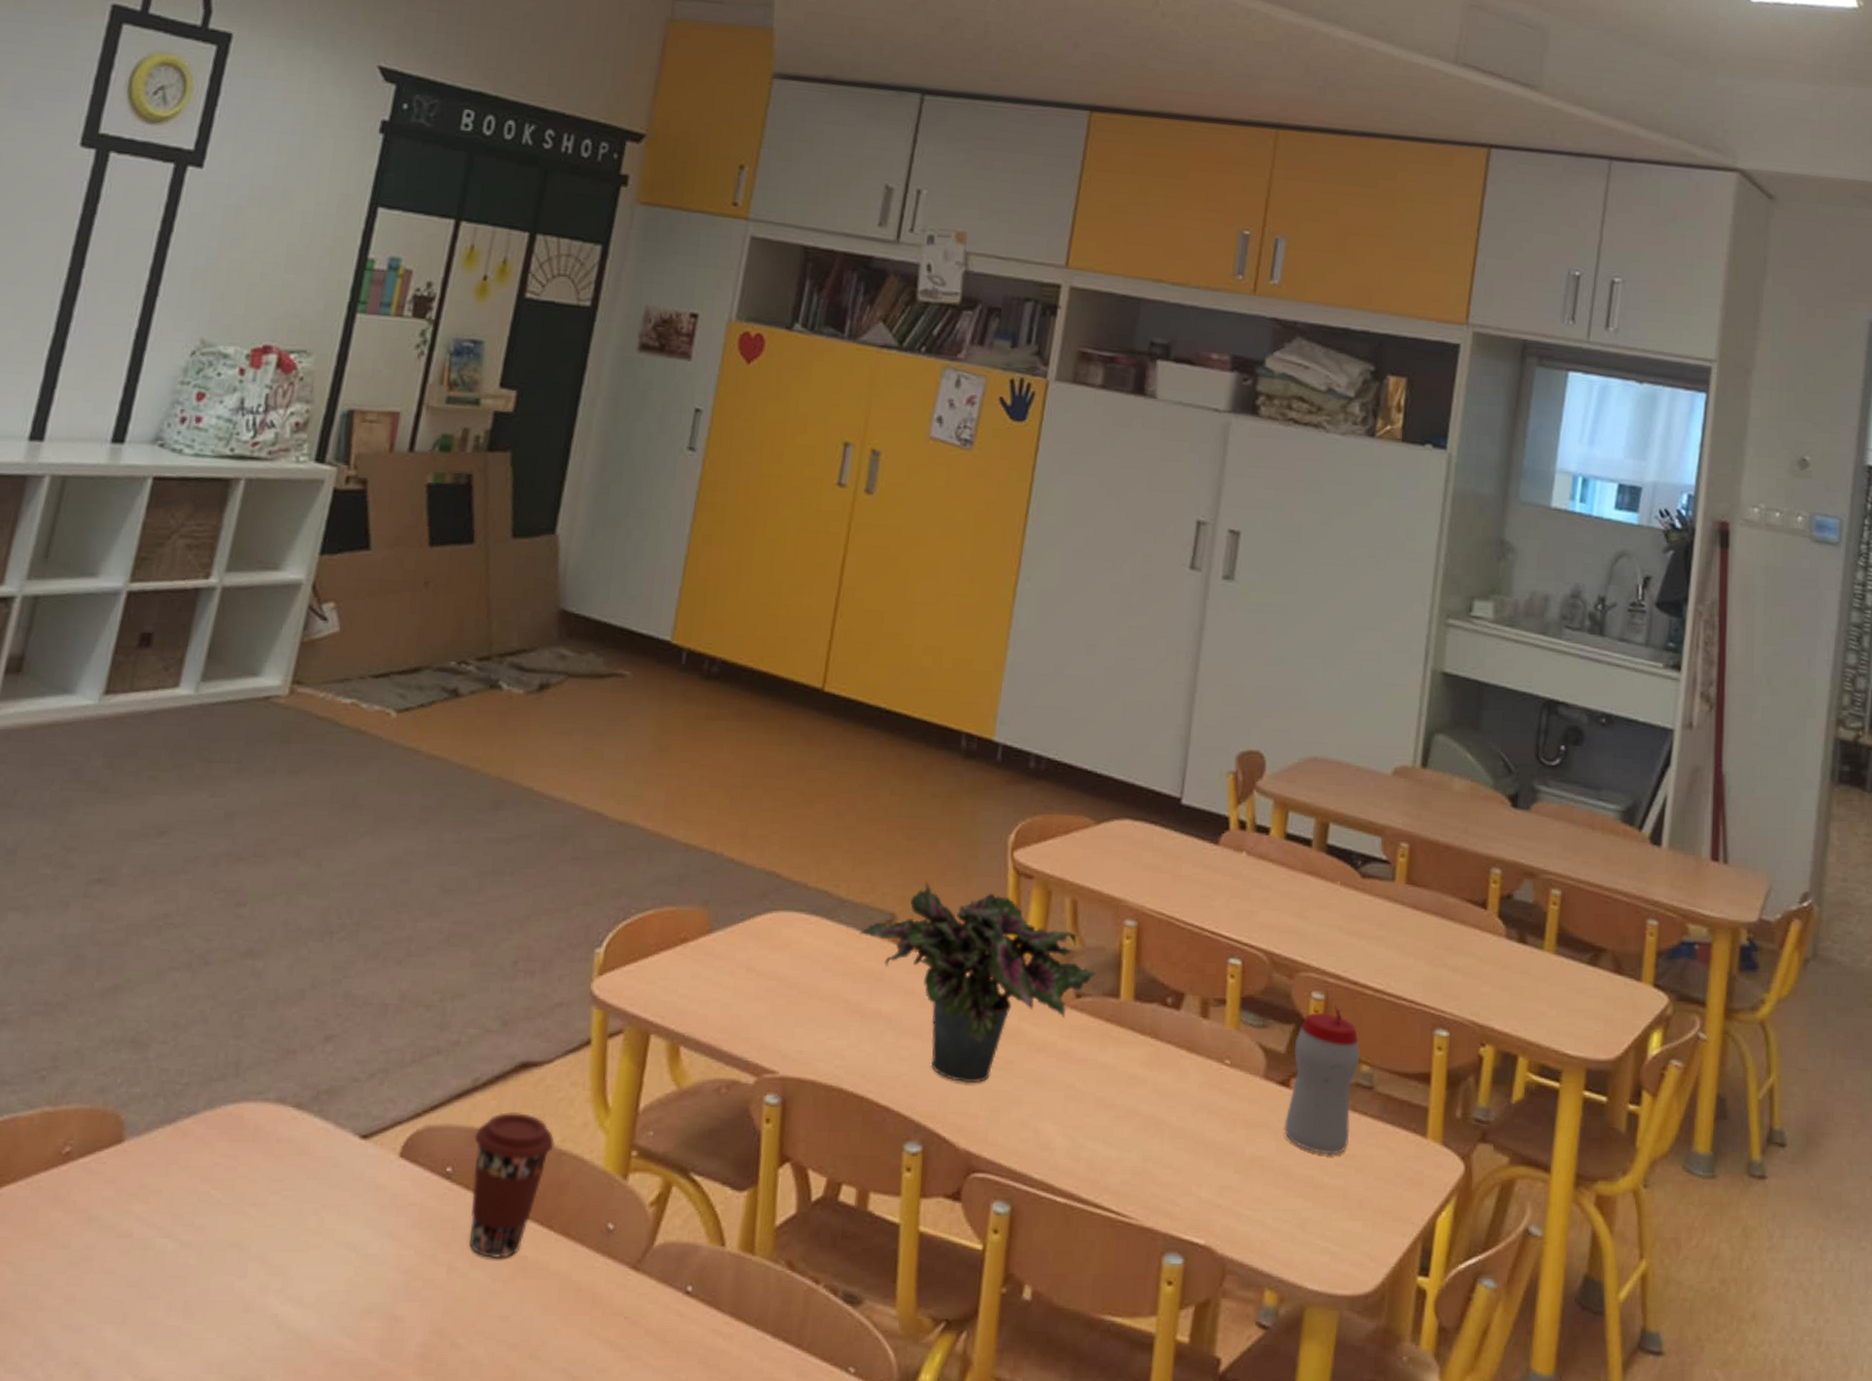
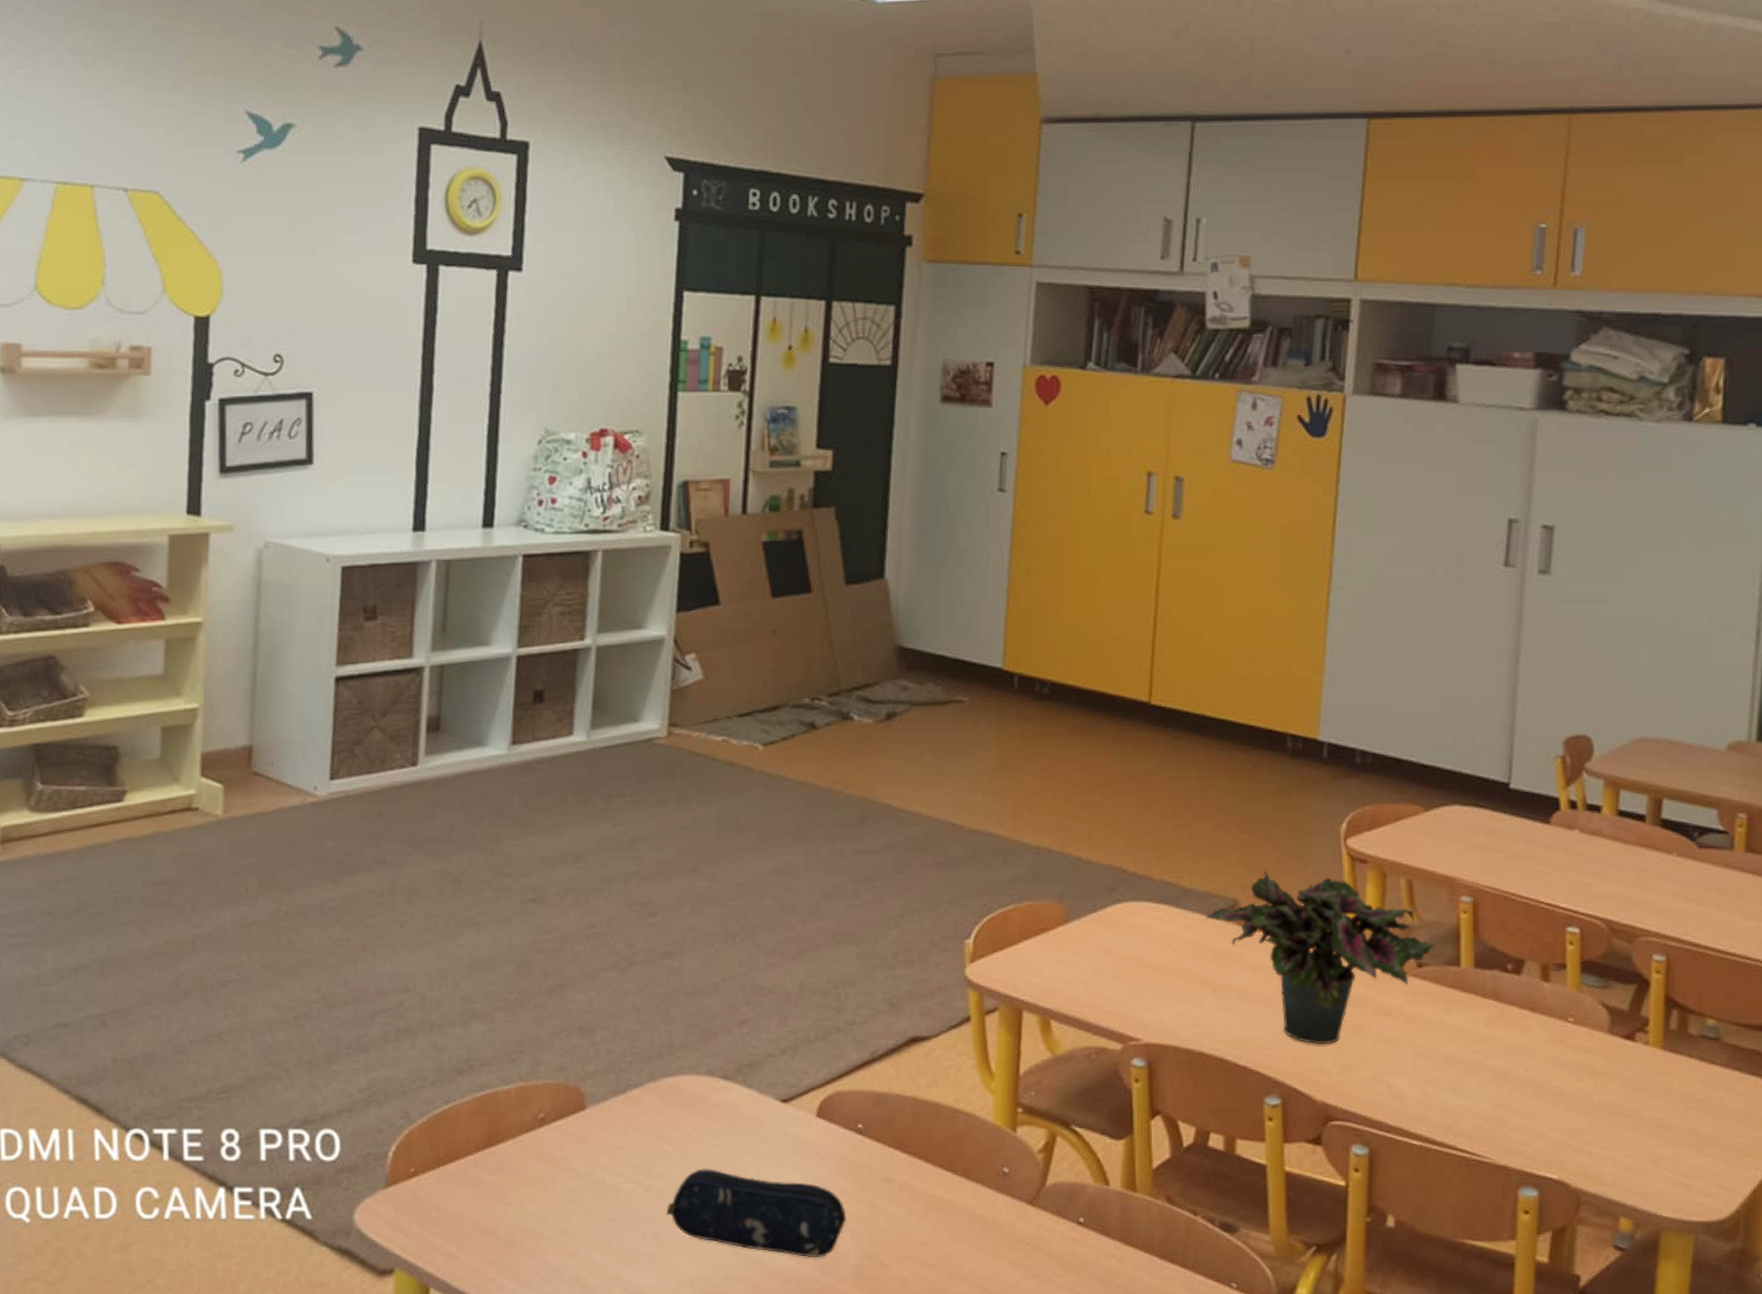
pencil case: none [202,1220,419,1336] -> present [666,1169,847,1258]
coffee cup: present [469,1112,555,1258] -> none [878,1079,949,1197]
sippy cup: present [1284,1004,1360,1155] -> none [1631,965,1705,1100]

